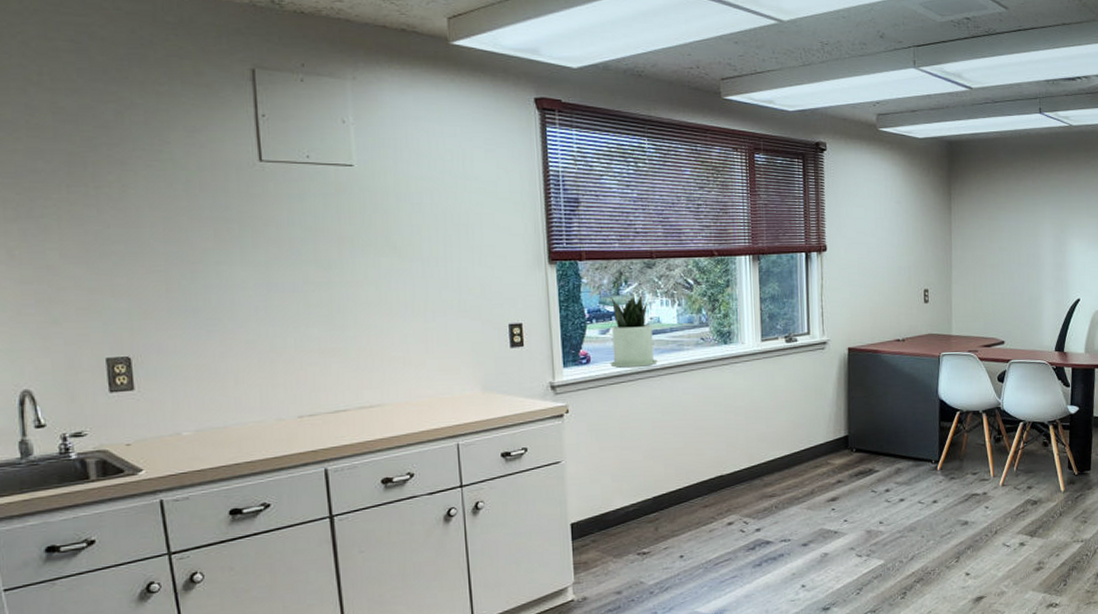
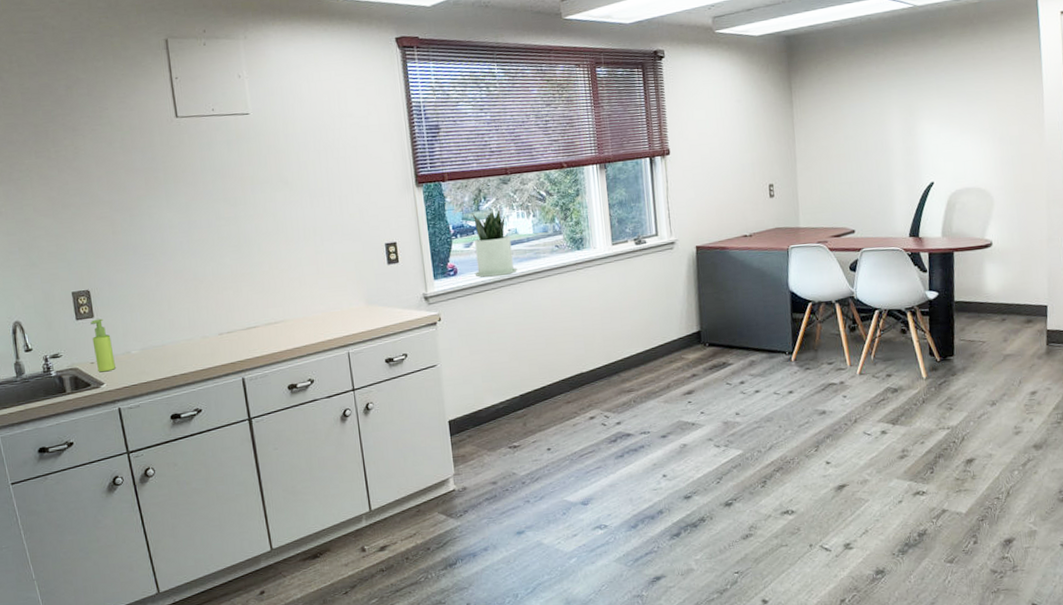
soap dispenser: none [129,392,159,457] -> present [90,318,116,372]

